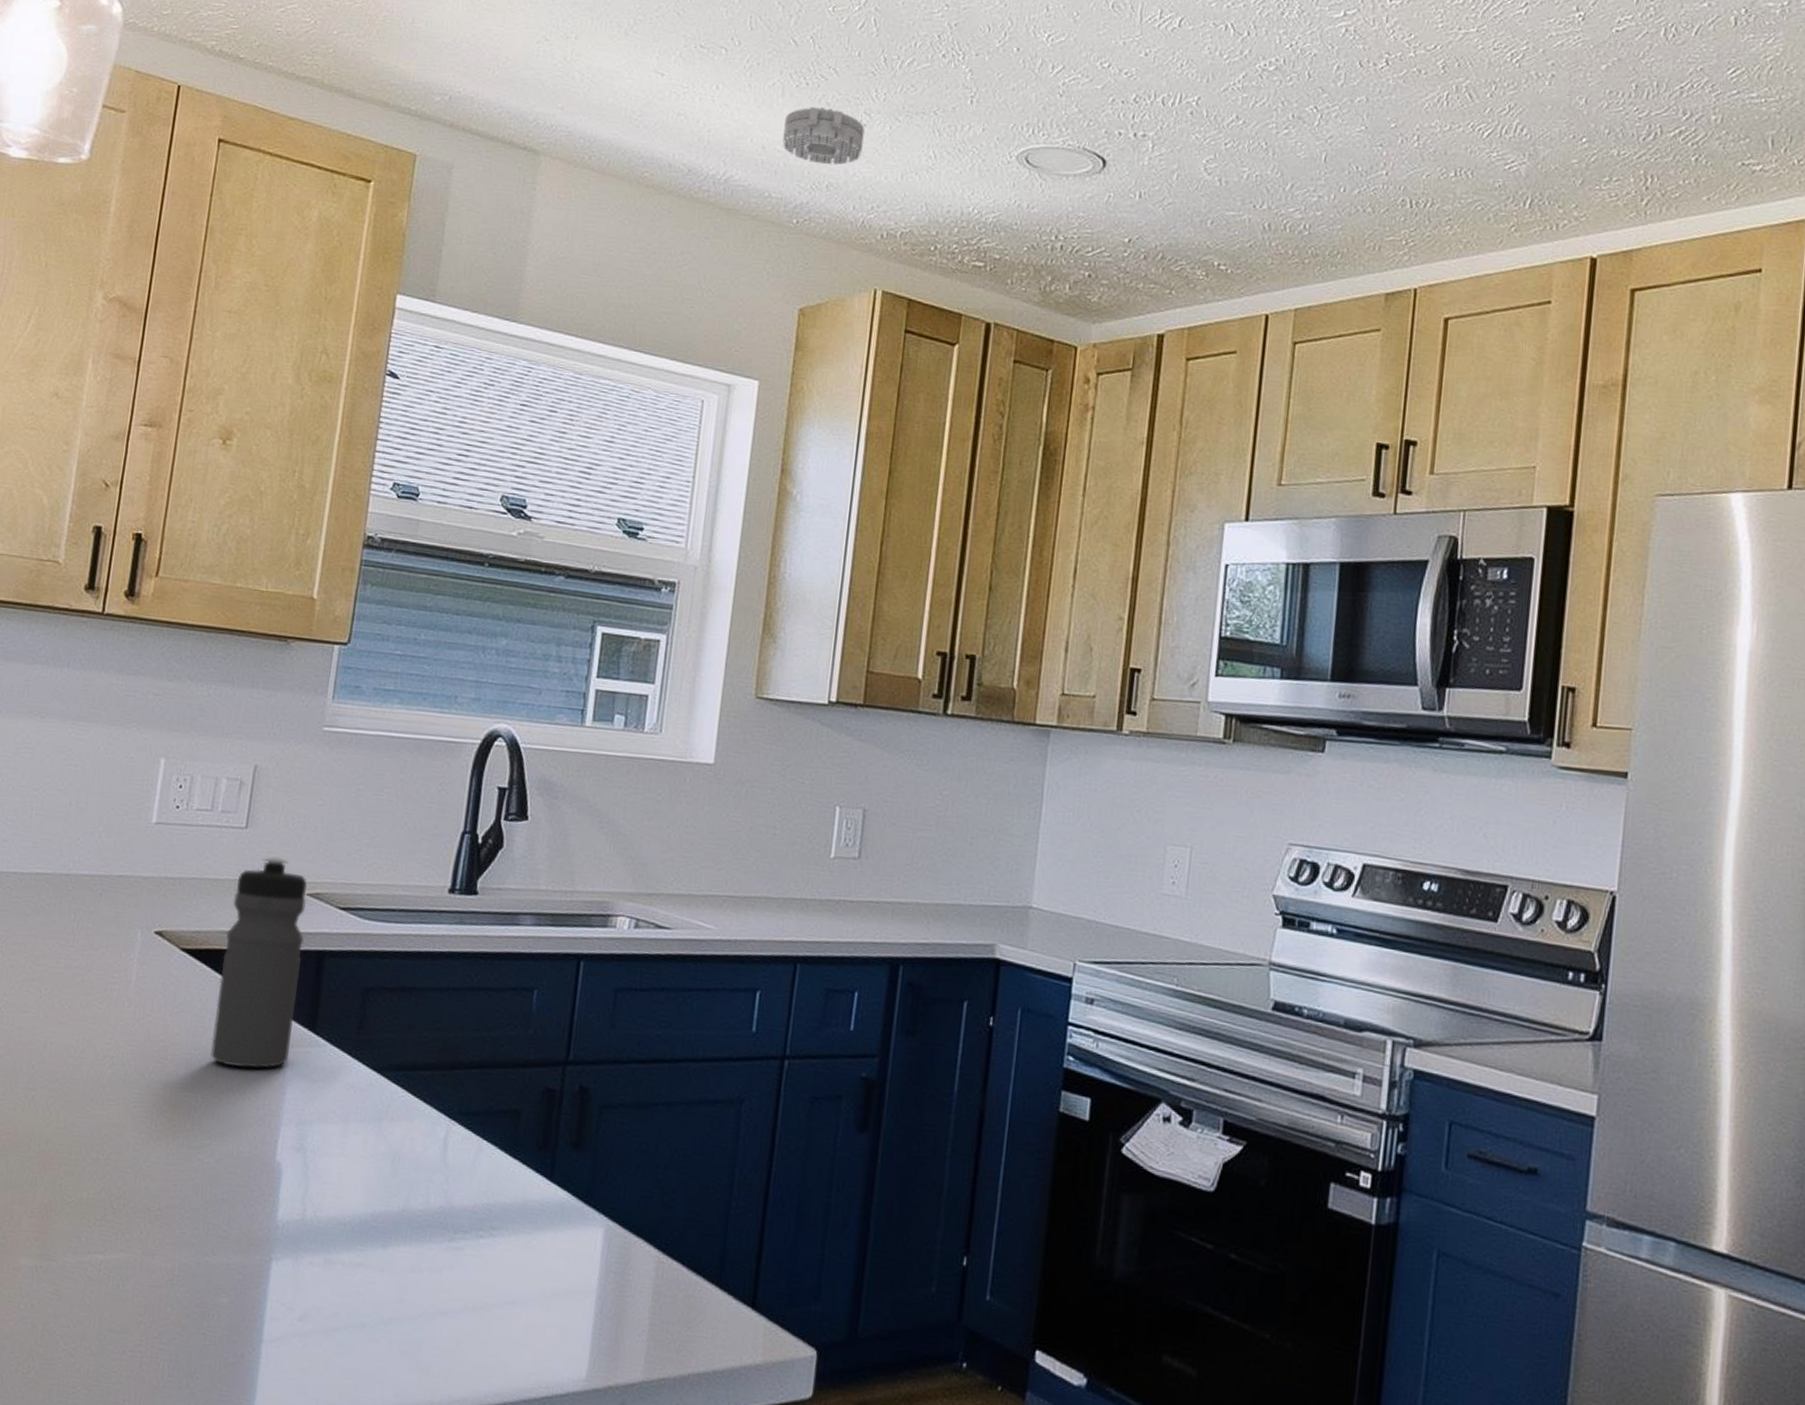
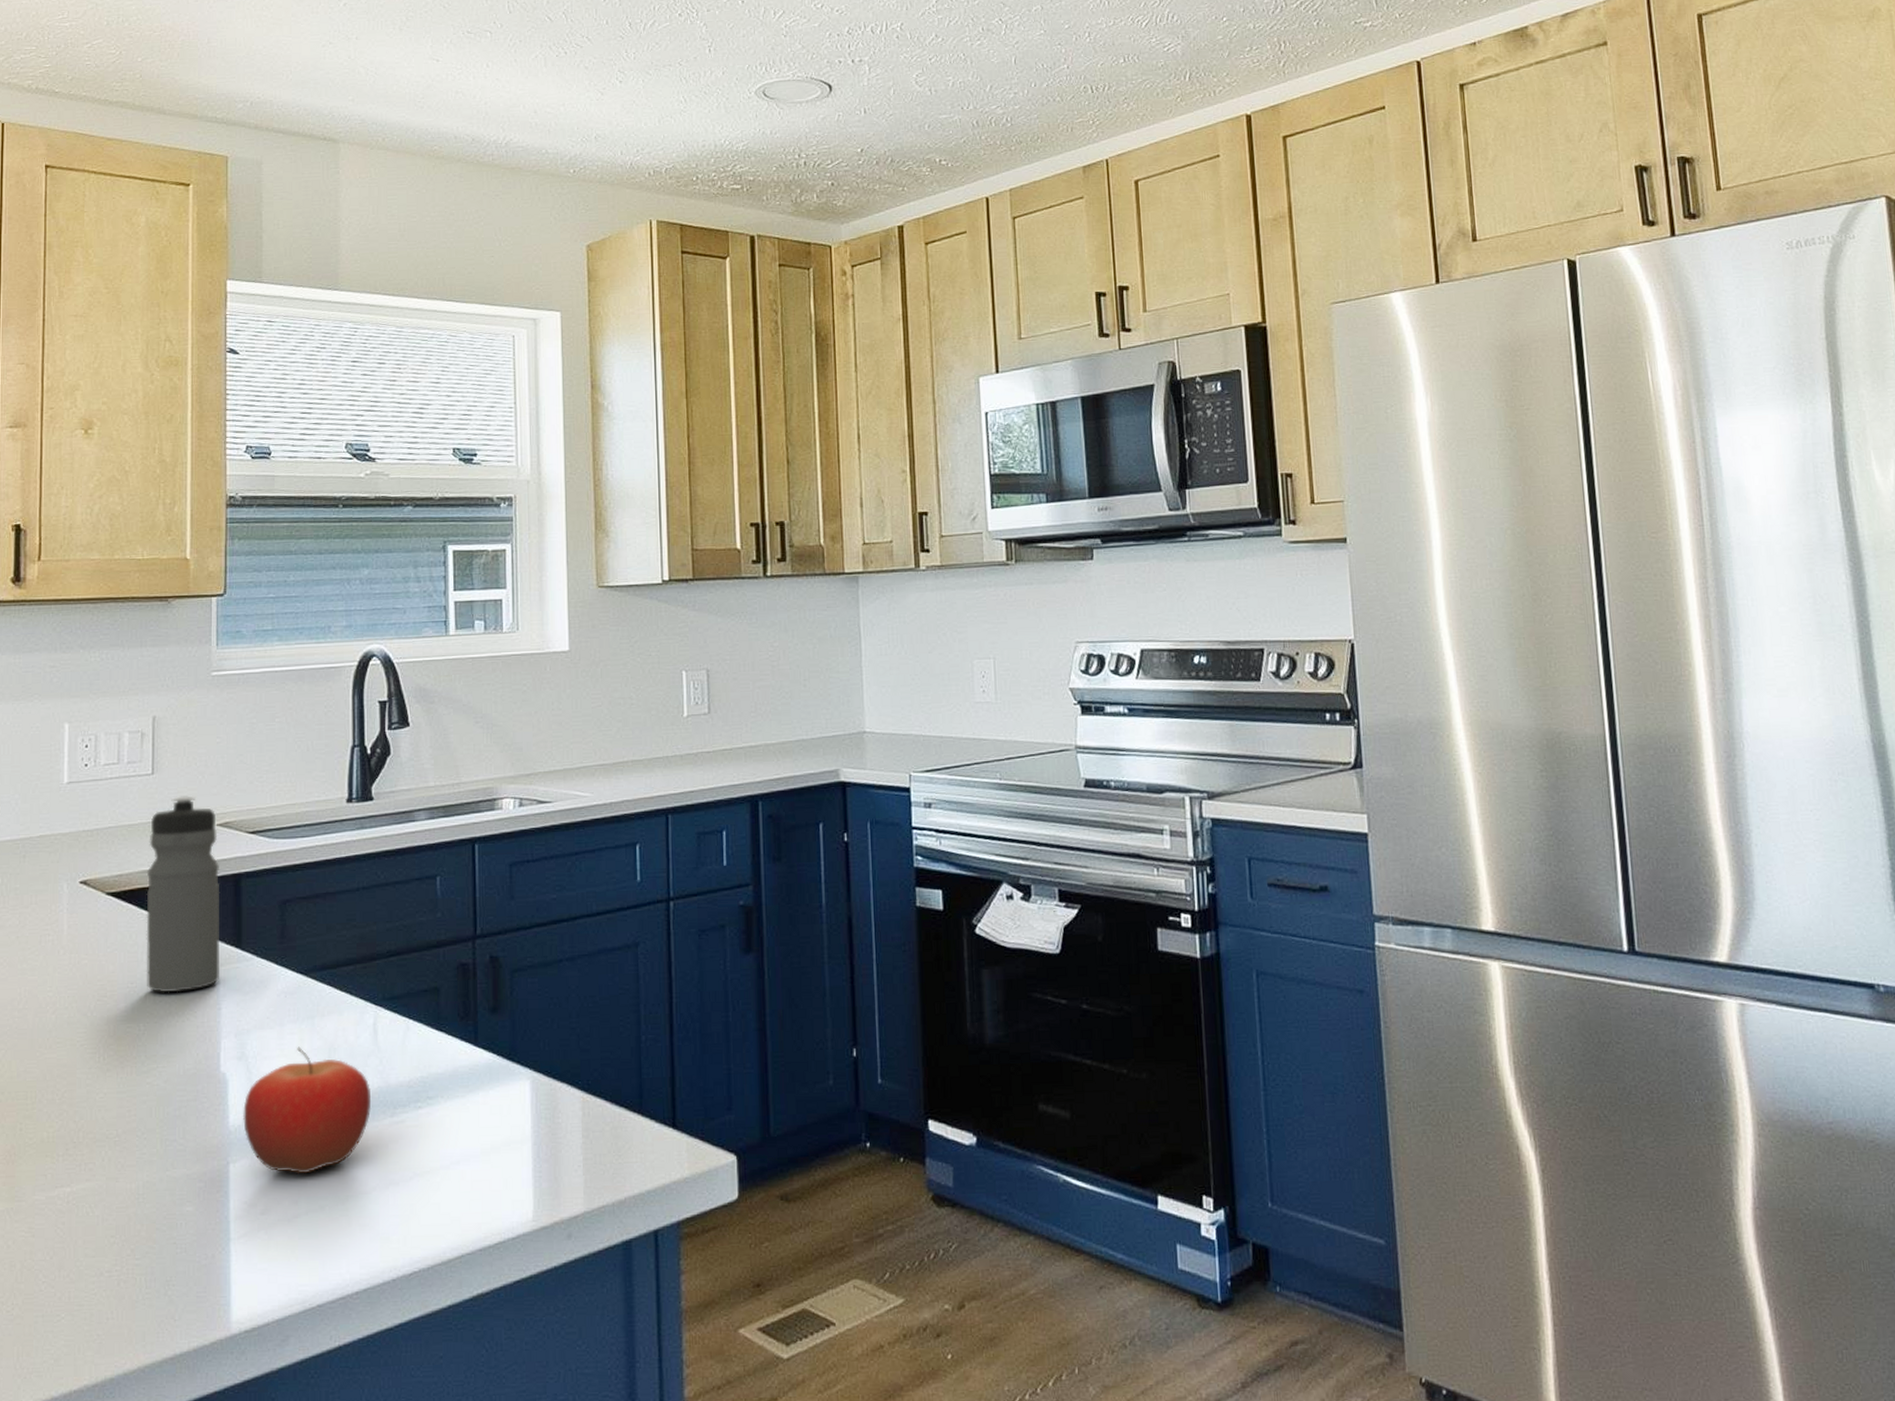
fruit: none [292,1148,432,1286] -> present [243,1046,372,1174]
smoke detector: present [782,107,865,166] -> none [551,71,622,120]

